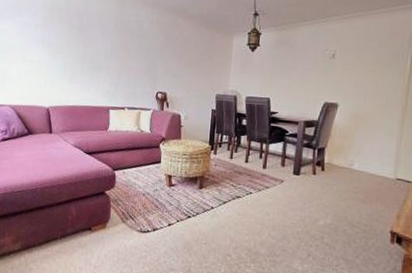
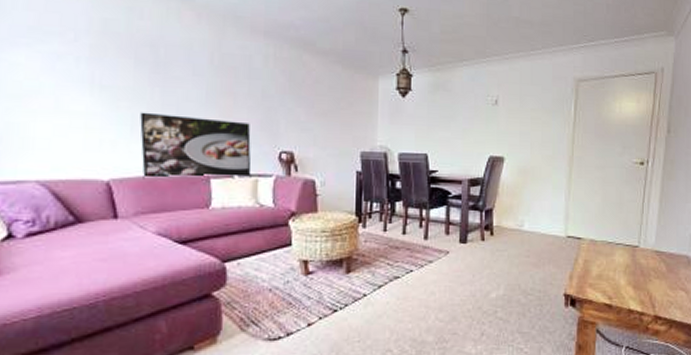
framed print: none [68,61,138,111] -> present [140,112,252,179]

